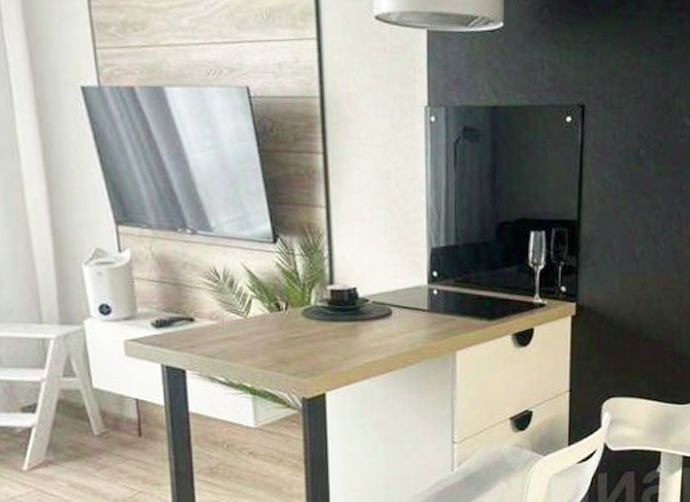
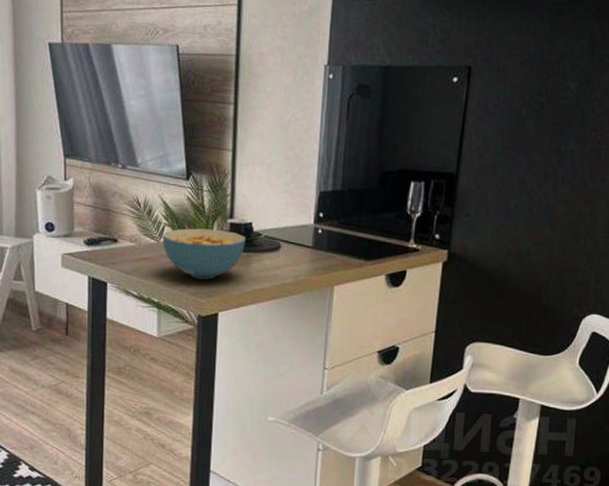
cereal bowl: none [249,298,351,357] -> present [162,228,246,280]

